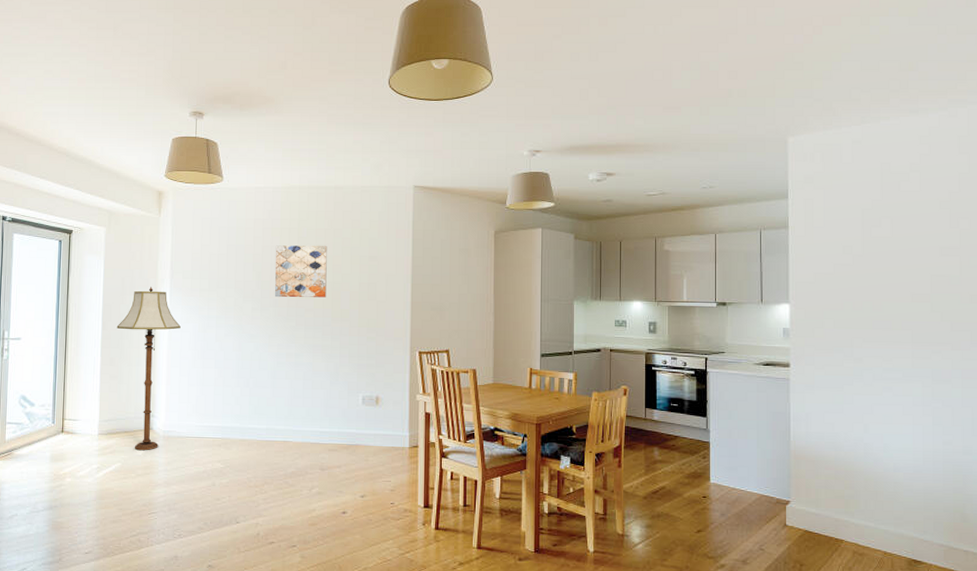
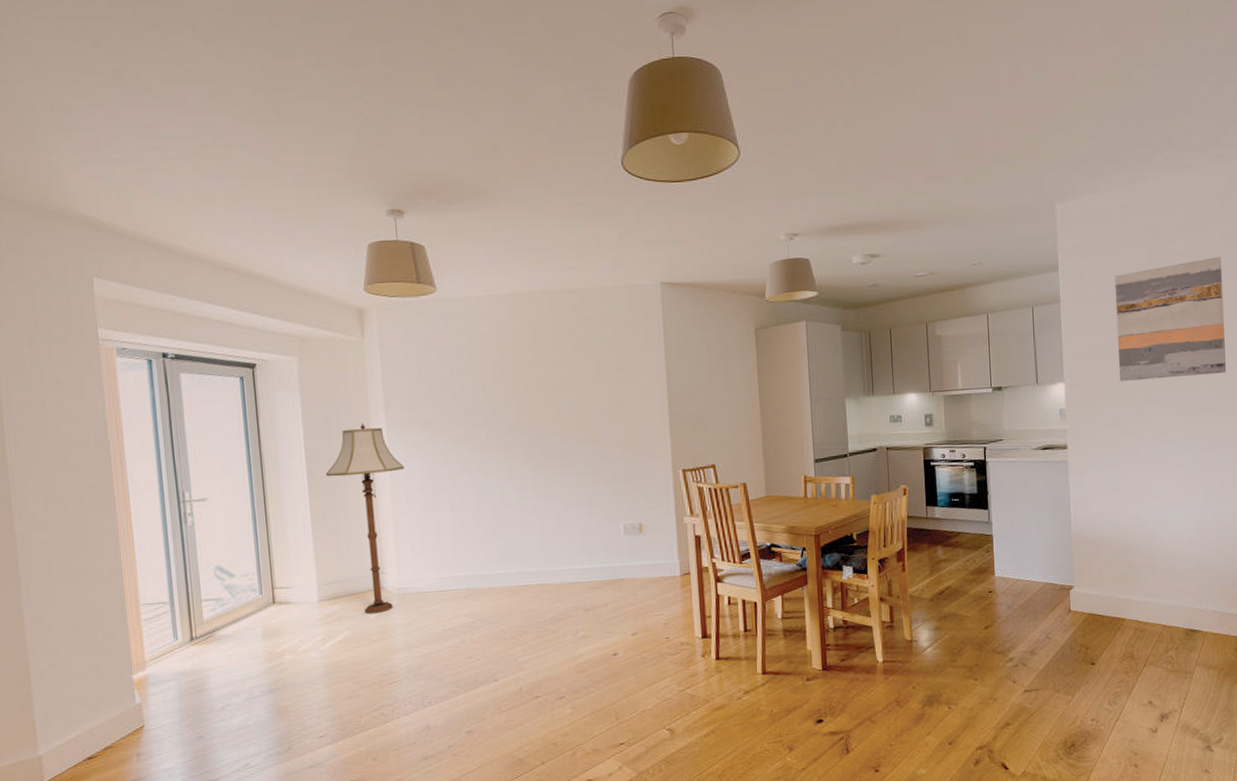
wall art: present [275,245,327,298] -> none [507,358,572,423]
wall art: none [845,196,960,308] -> present [1115,257,1227,381]

